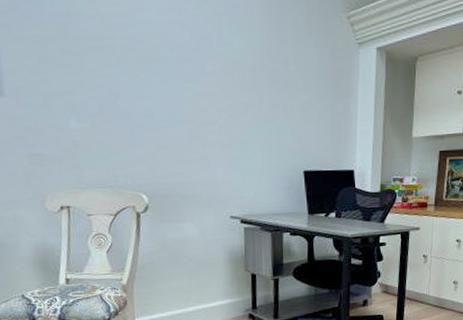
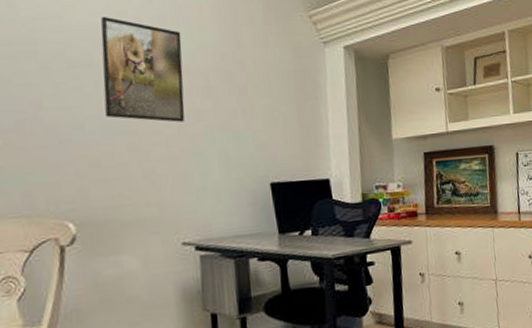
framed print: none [165,13,235,114] -> present [101,16,185,122]

